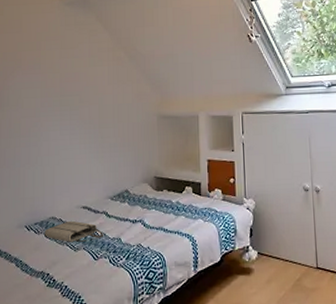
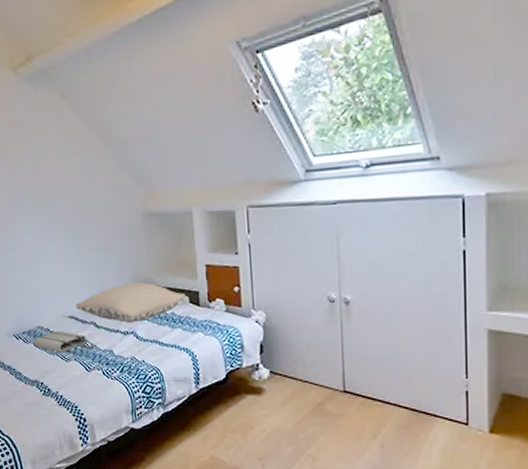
pillow: none [90,174,190,212] -> present [76,282,186,323]

